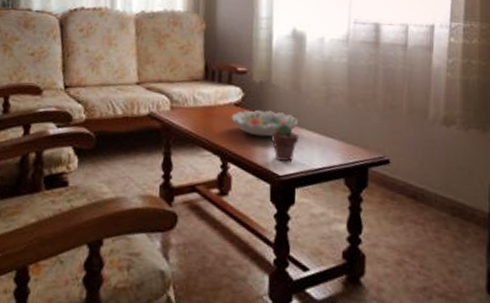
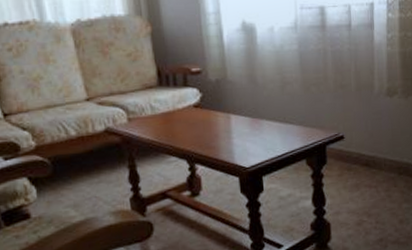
decorative bowl: present [231,109,299,137] -> none [192,107,259,134]
potted succulent: present [271,124,300,161] -> none [234,117,261,153]

